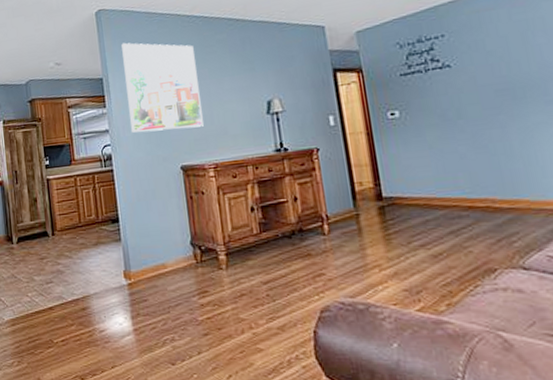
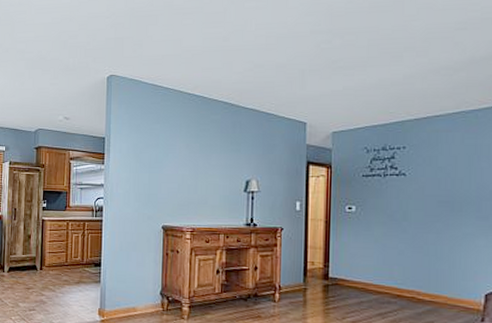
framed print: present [121,42,204,133] -> none [124,108,190,194]

